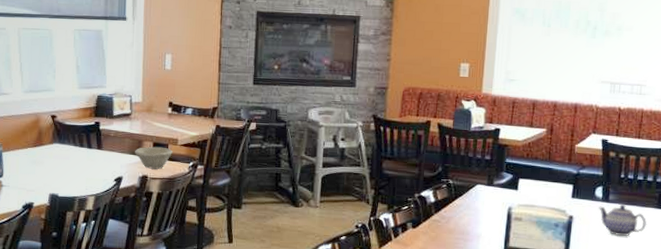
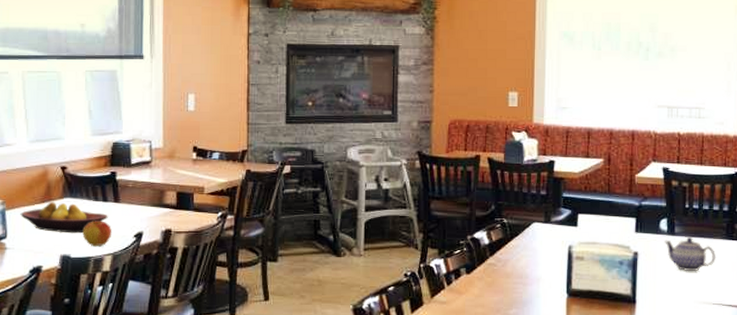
fruit bowl: none [15,146,92,176] -> present [20,202,108,234]
apple: none [69,163,95,188] -> present [82,219,111,247]
bowl: present [135,146,172,169] -> none [156,196,198,222]

